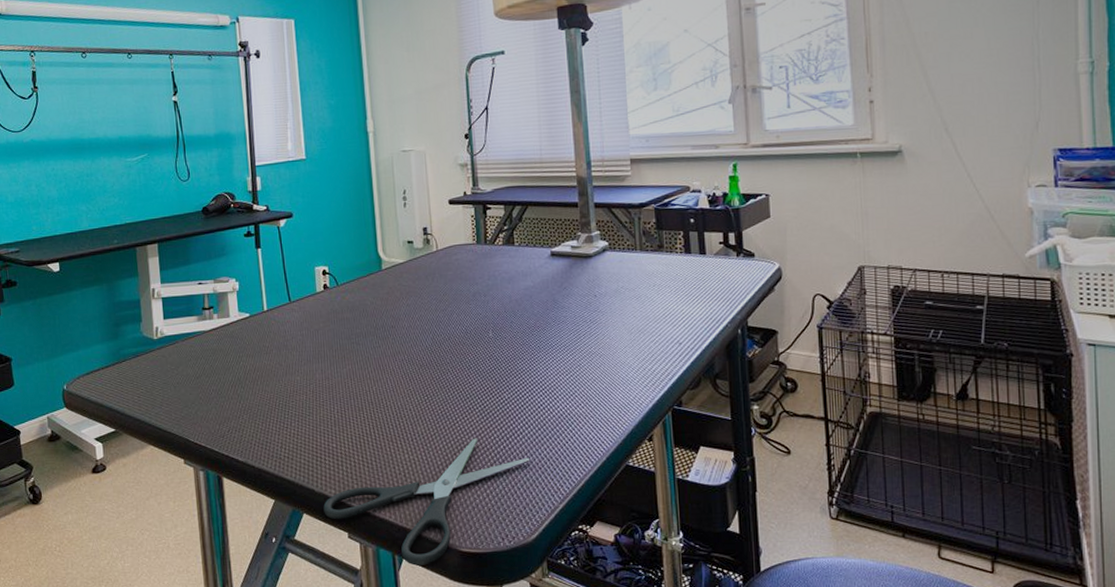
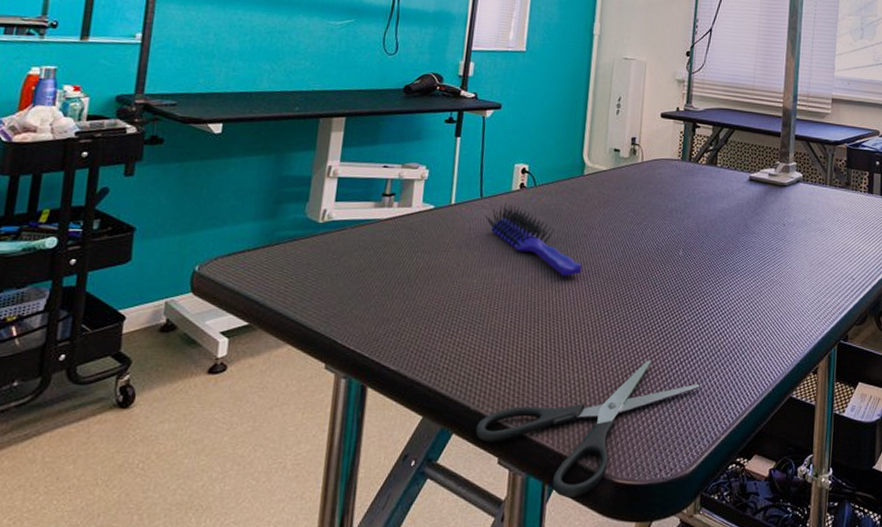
hairbrush: none [296,304,396,367] -> present [485,202,582,277]

